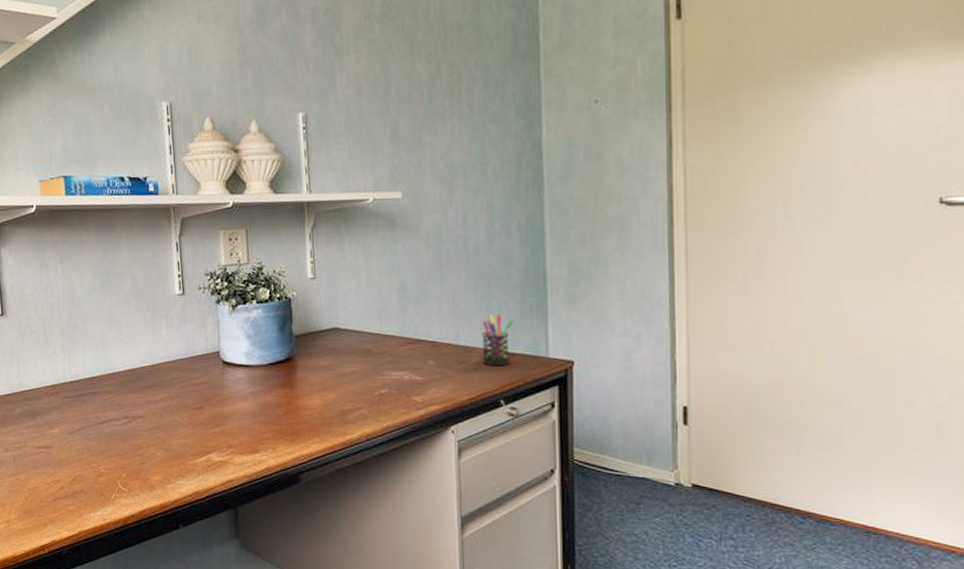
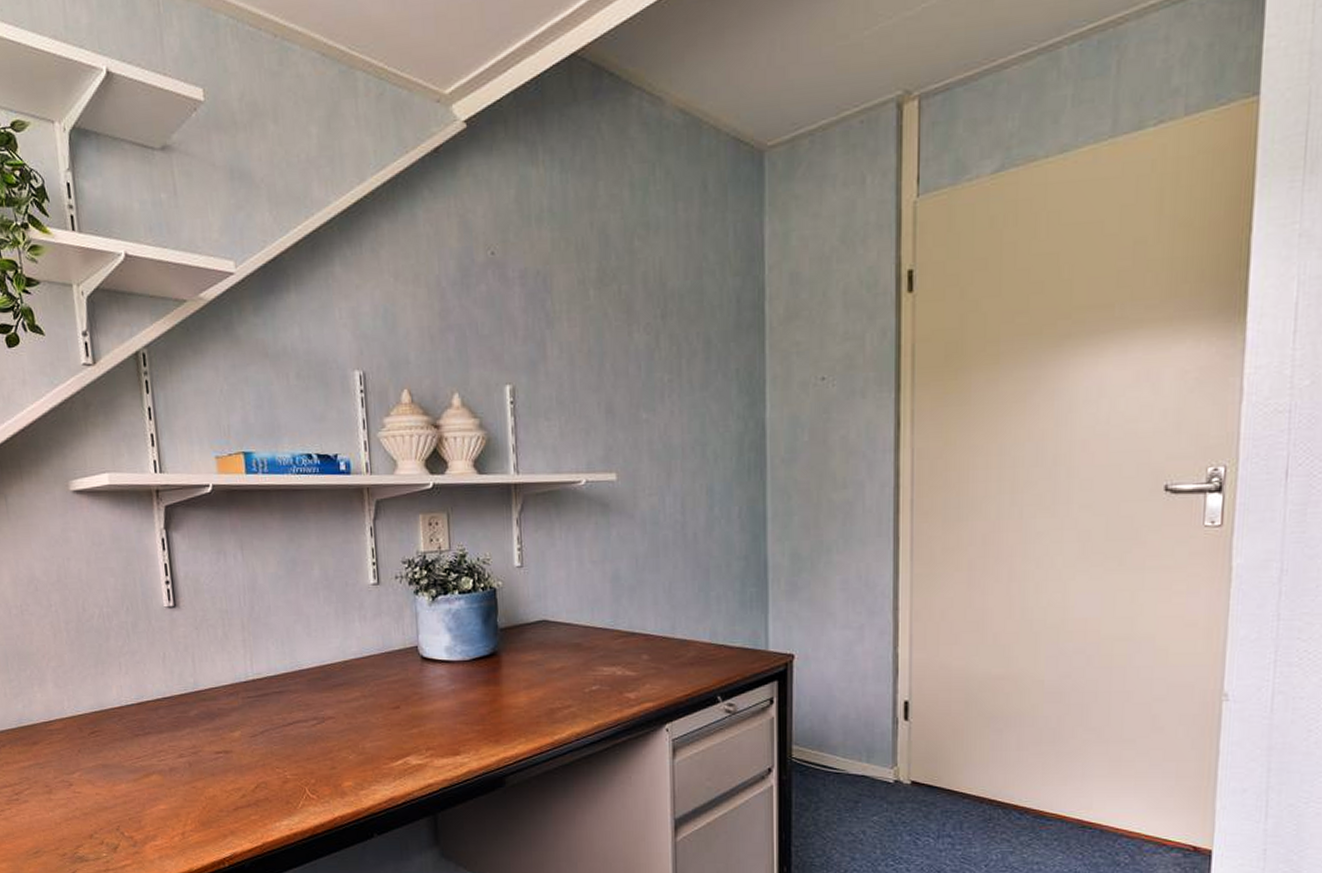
pen holder: present [481,314,515,367] -> none [699,605,734,661]

